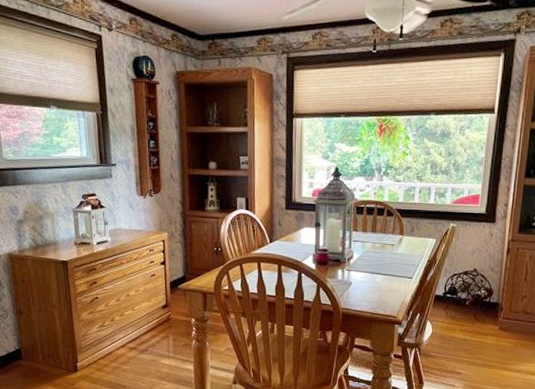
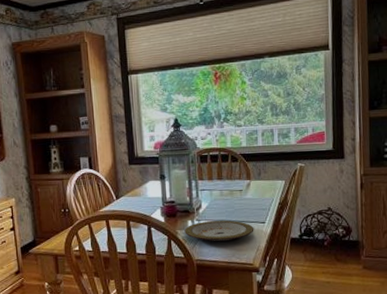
plate: none [334,271,401,293] -> present [184,220,254,242]

